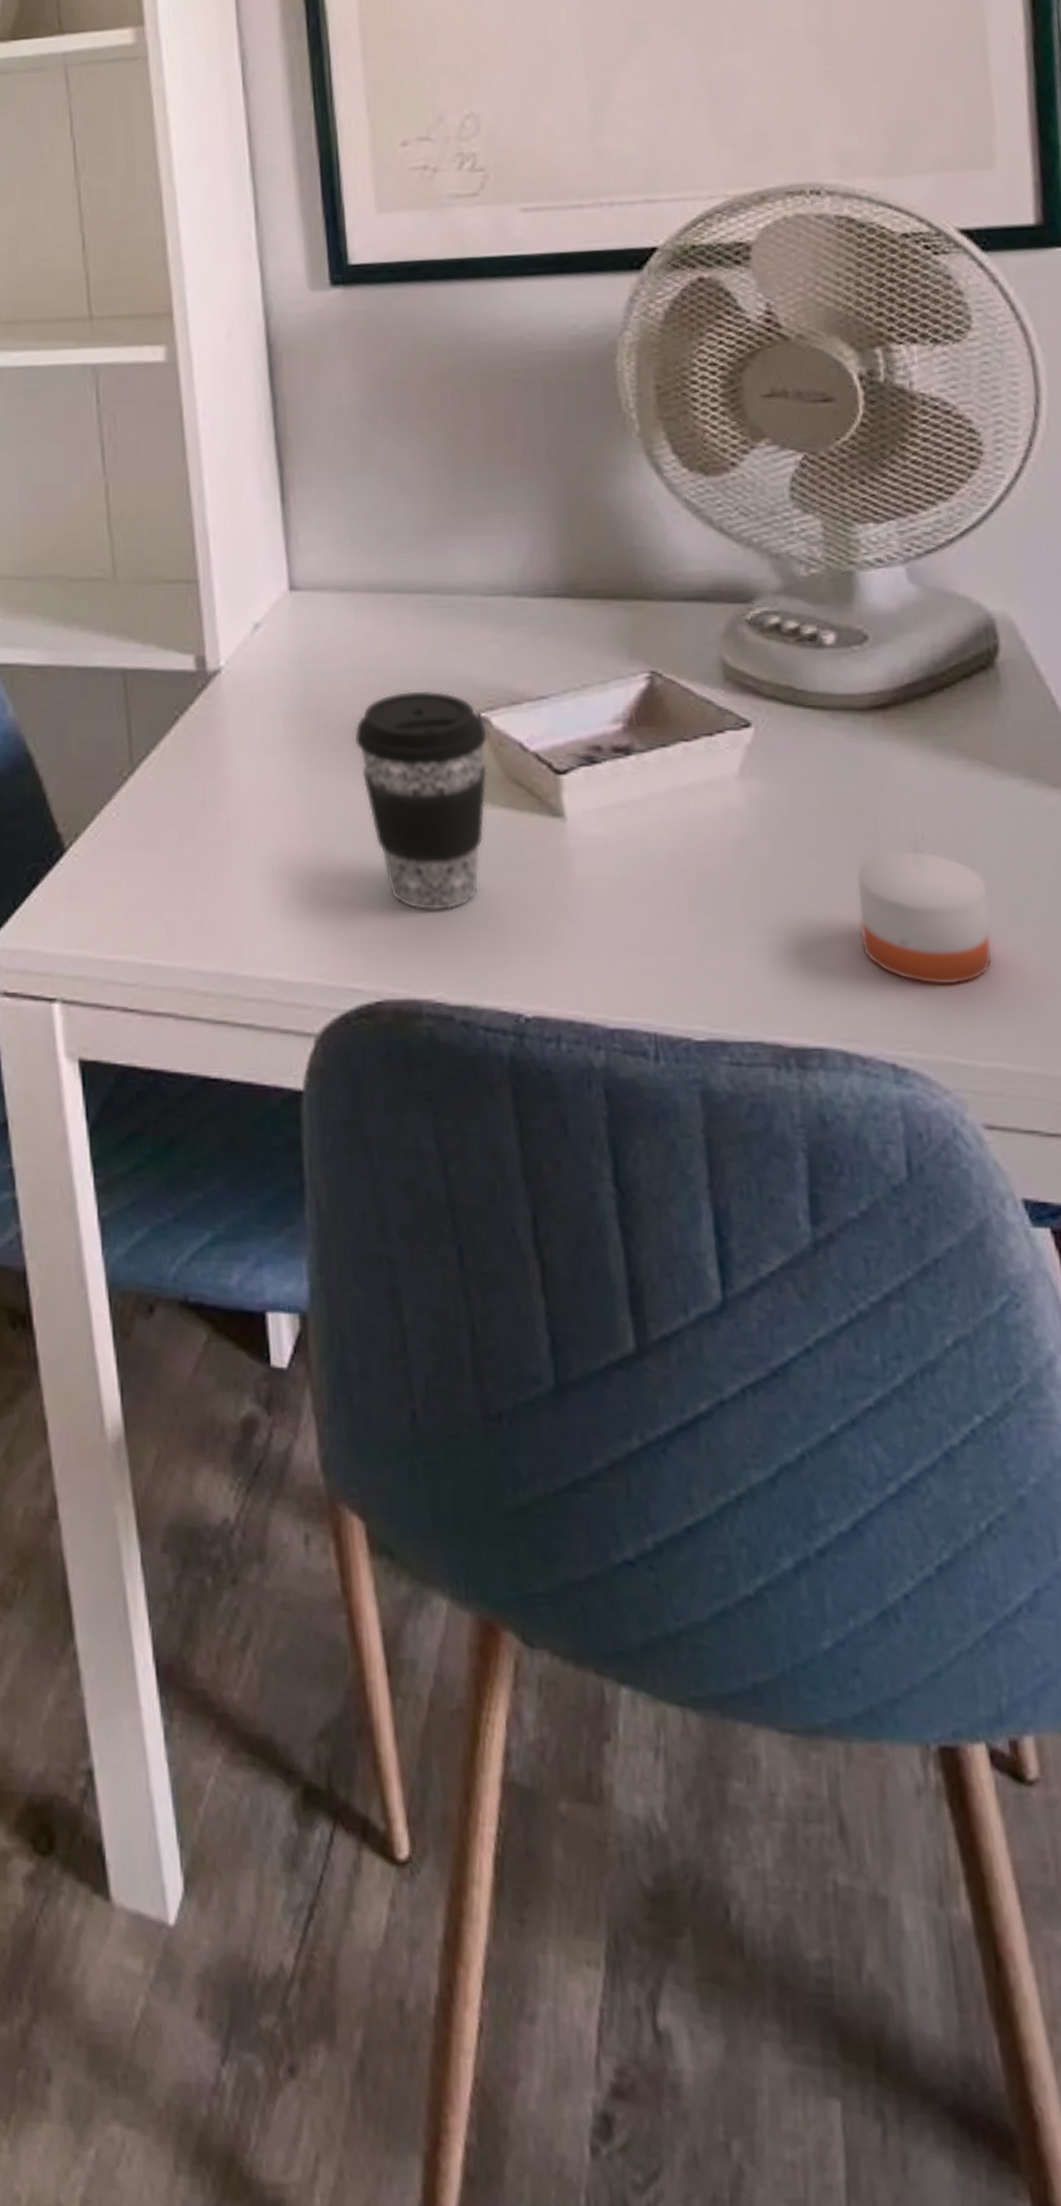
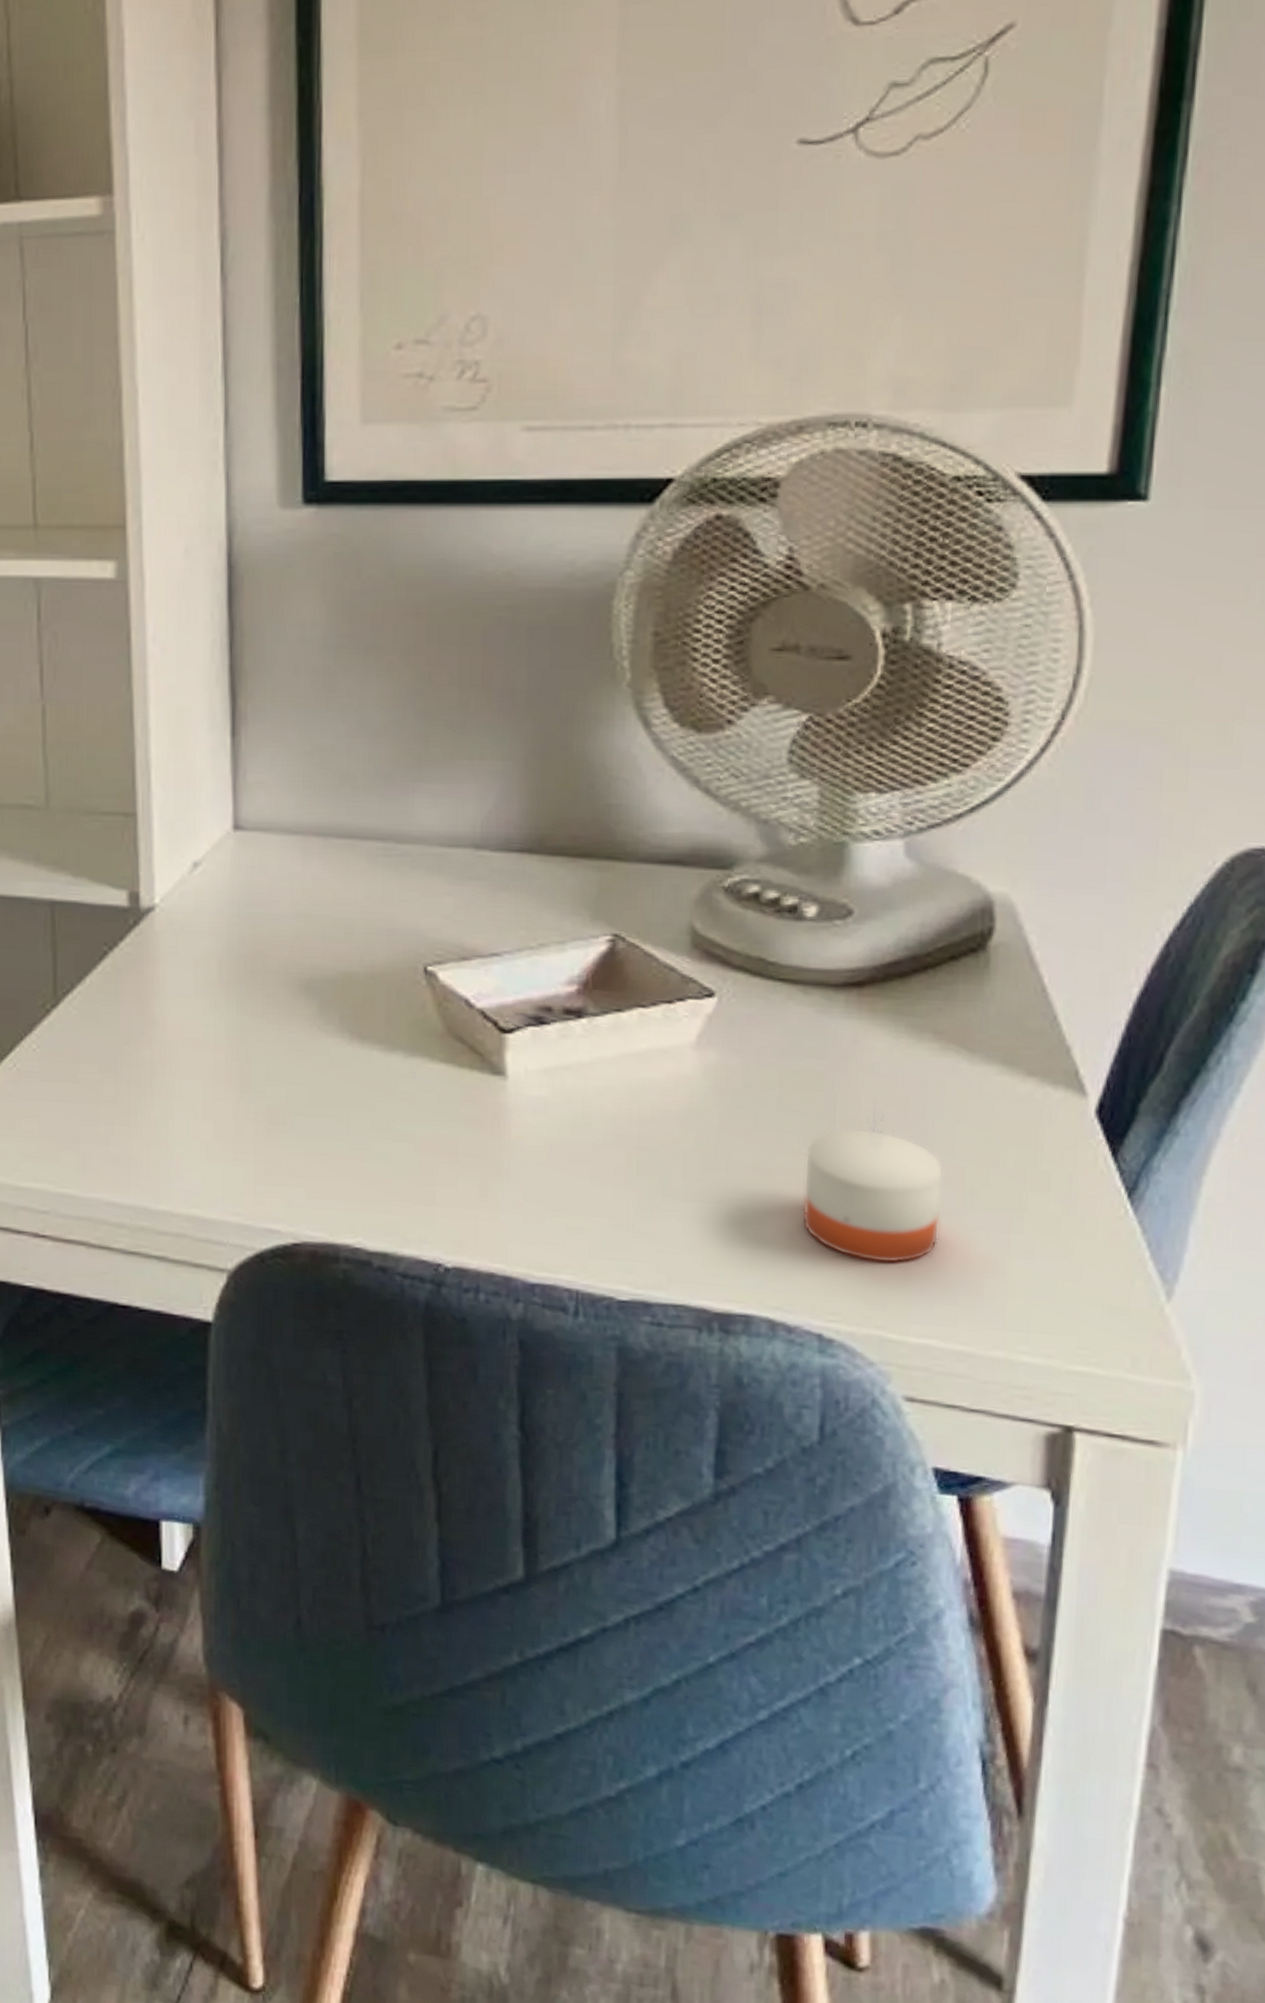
coffee cup: present [354,690,489,911] -> none [291,940,433,1160]

